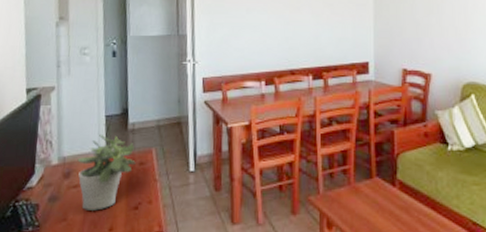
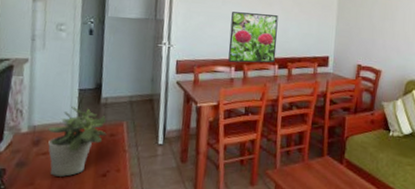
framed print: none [256,20,309,77] -> present [228,12,278,63]

